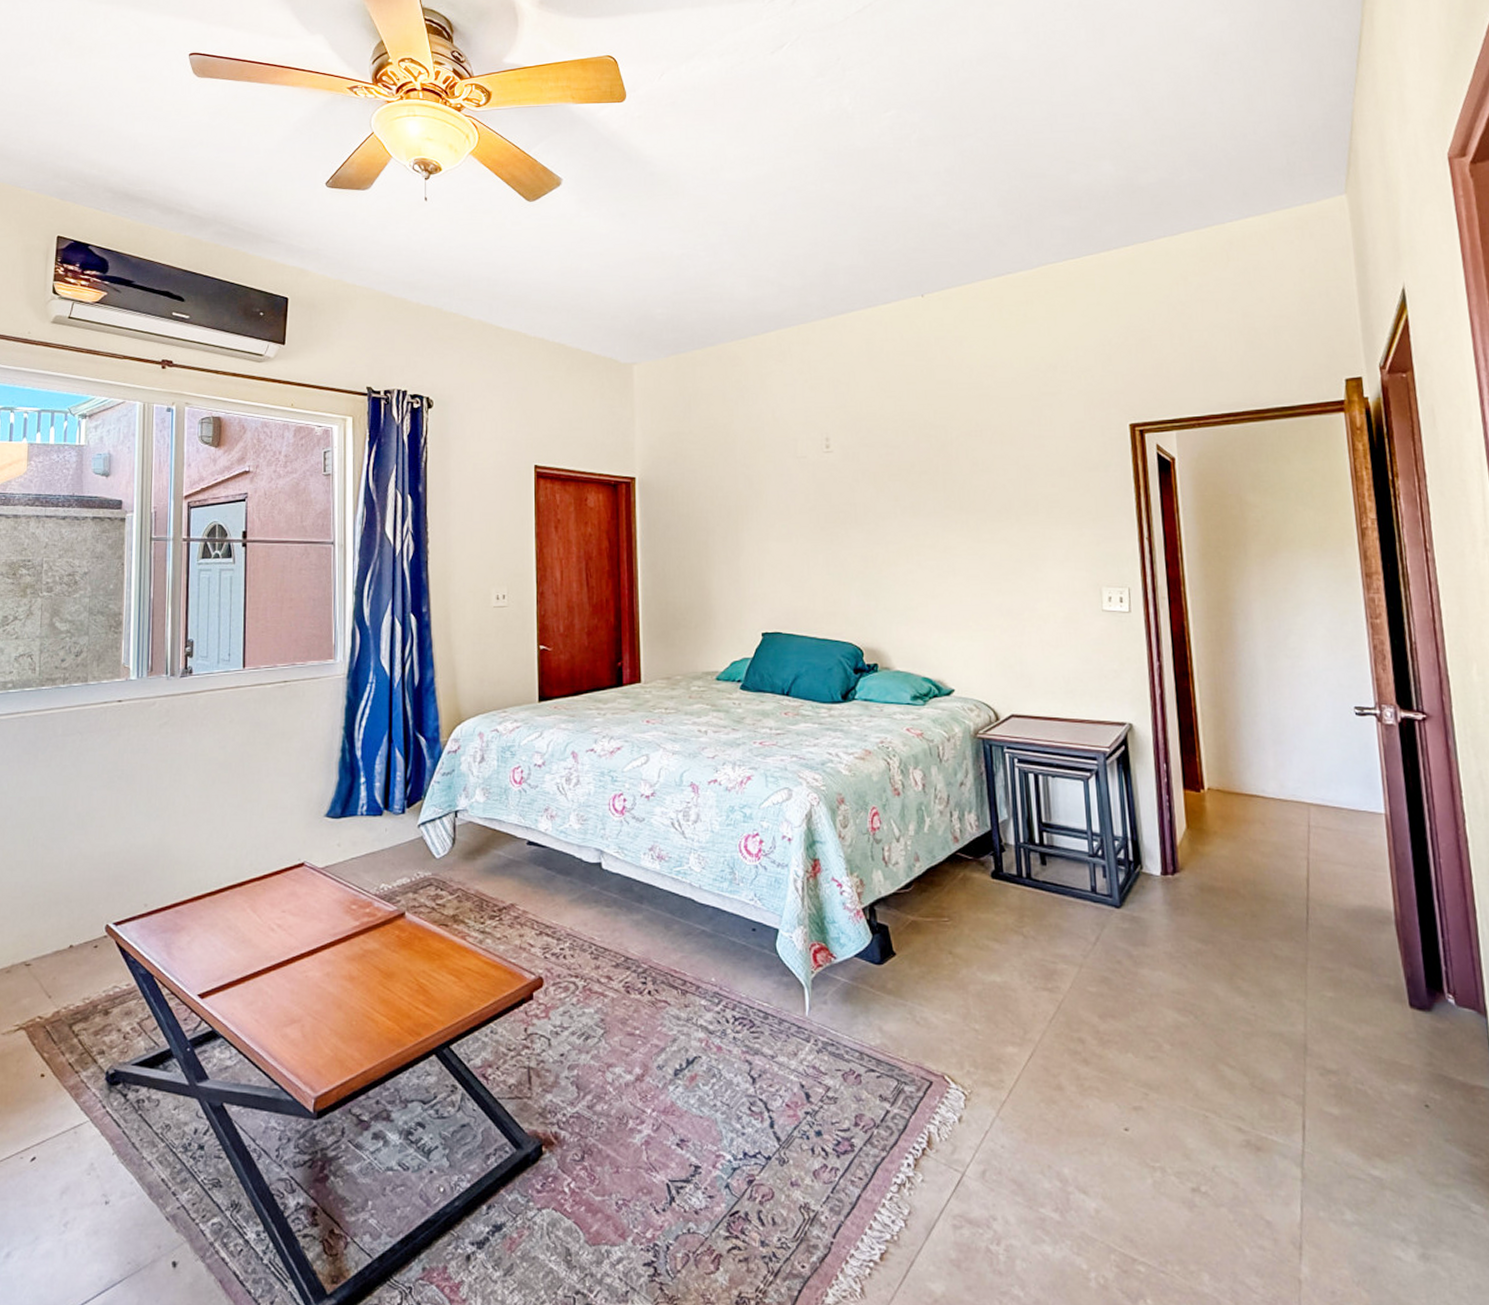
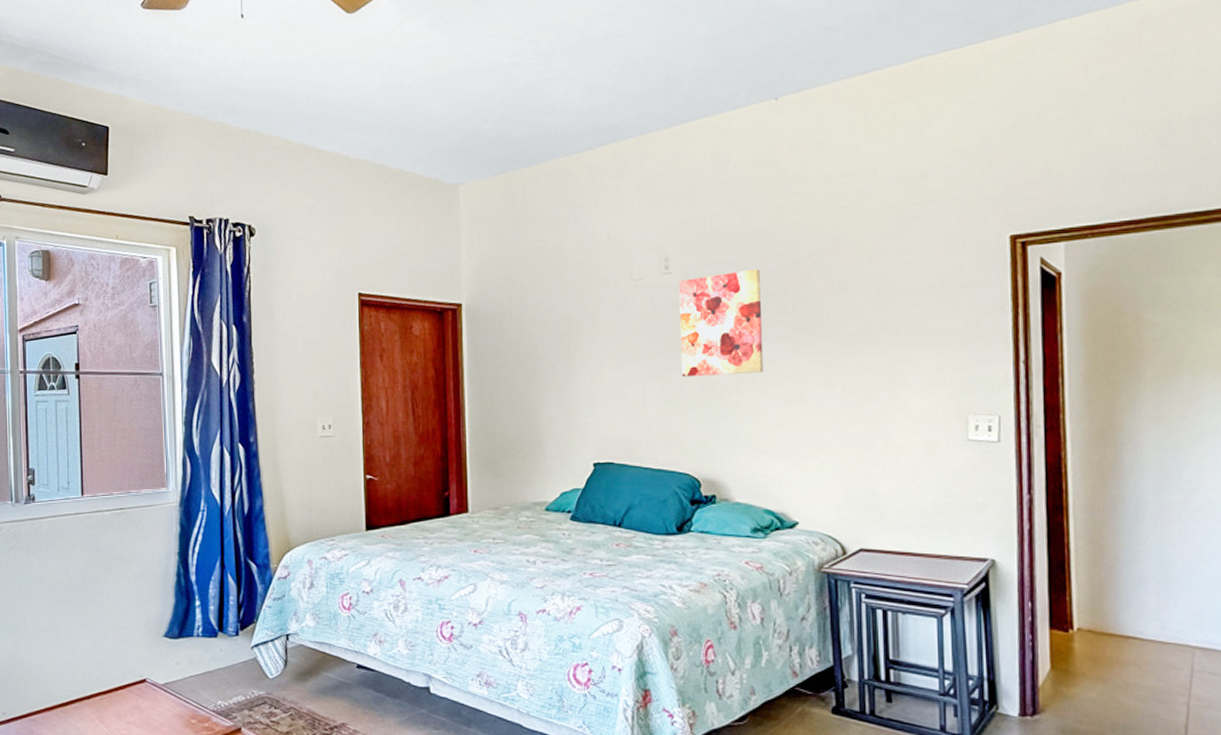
wall art: none [839,449,919,550] -> present [679,269,764,377]

